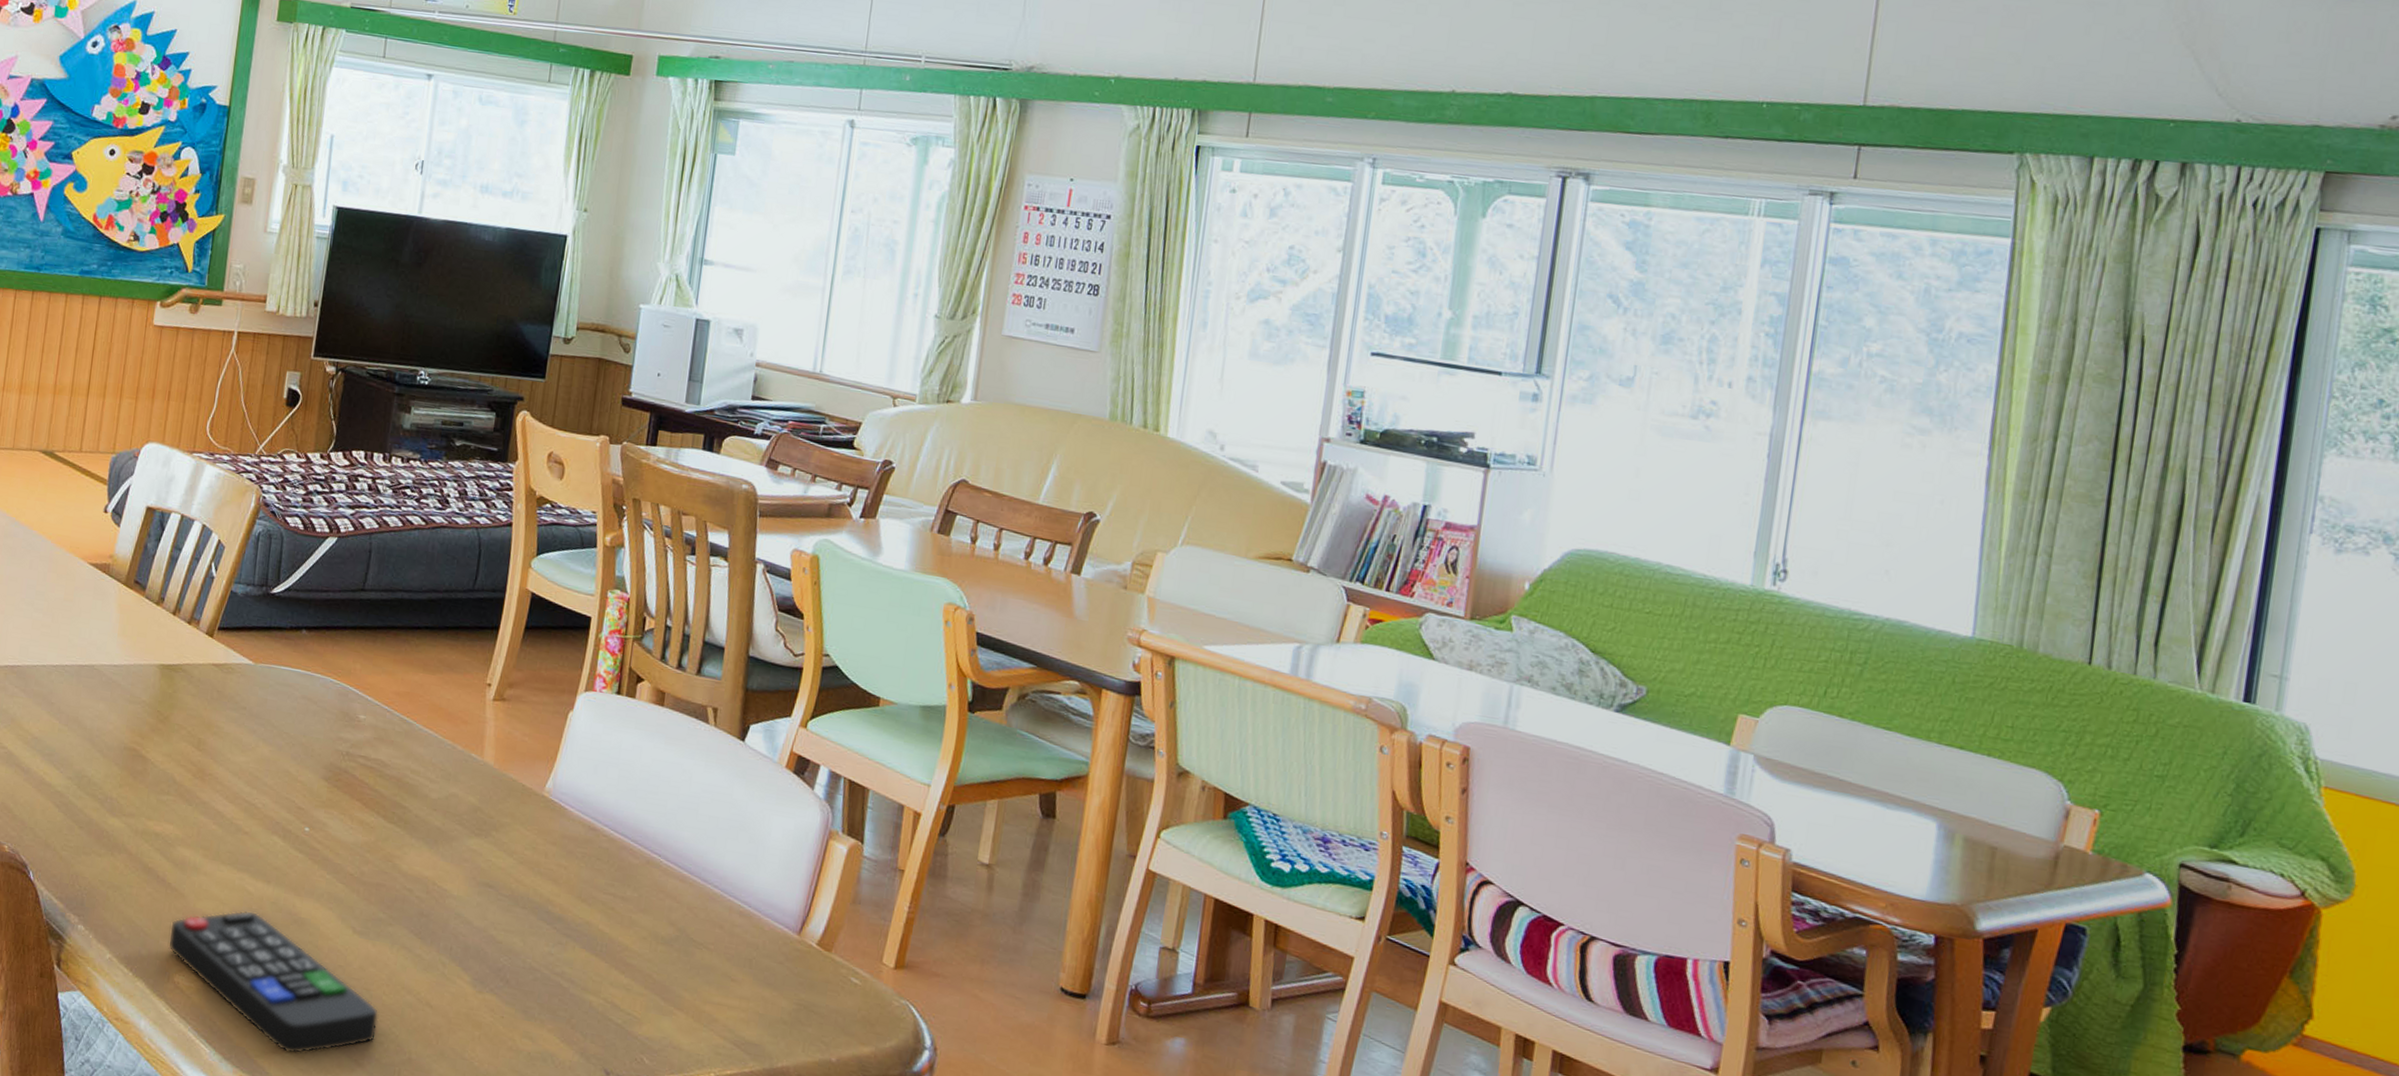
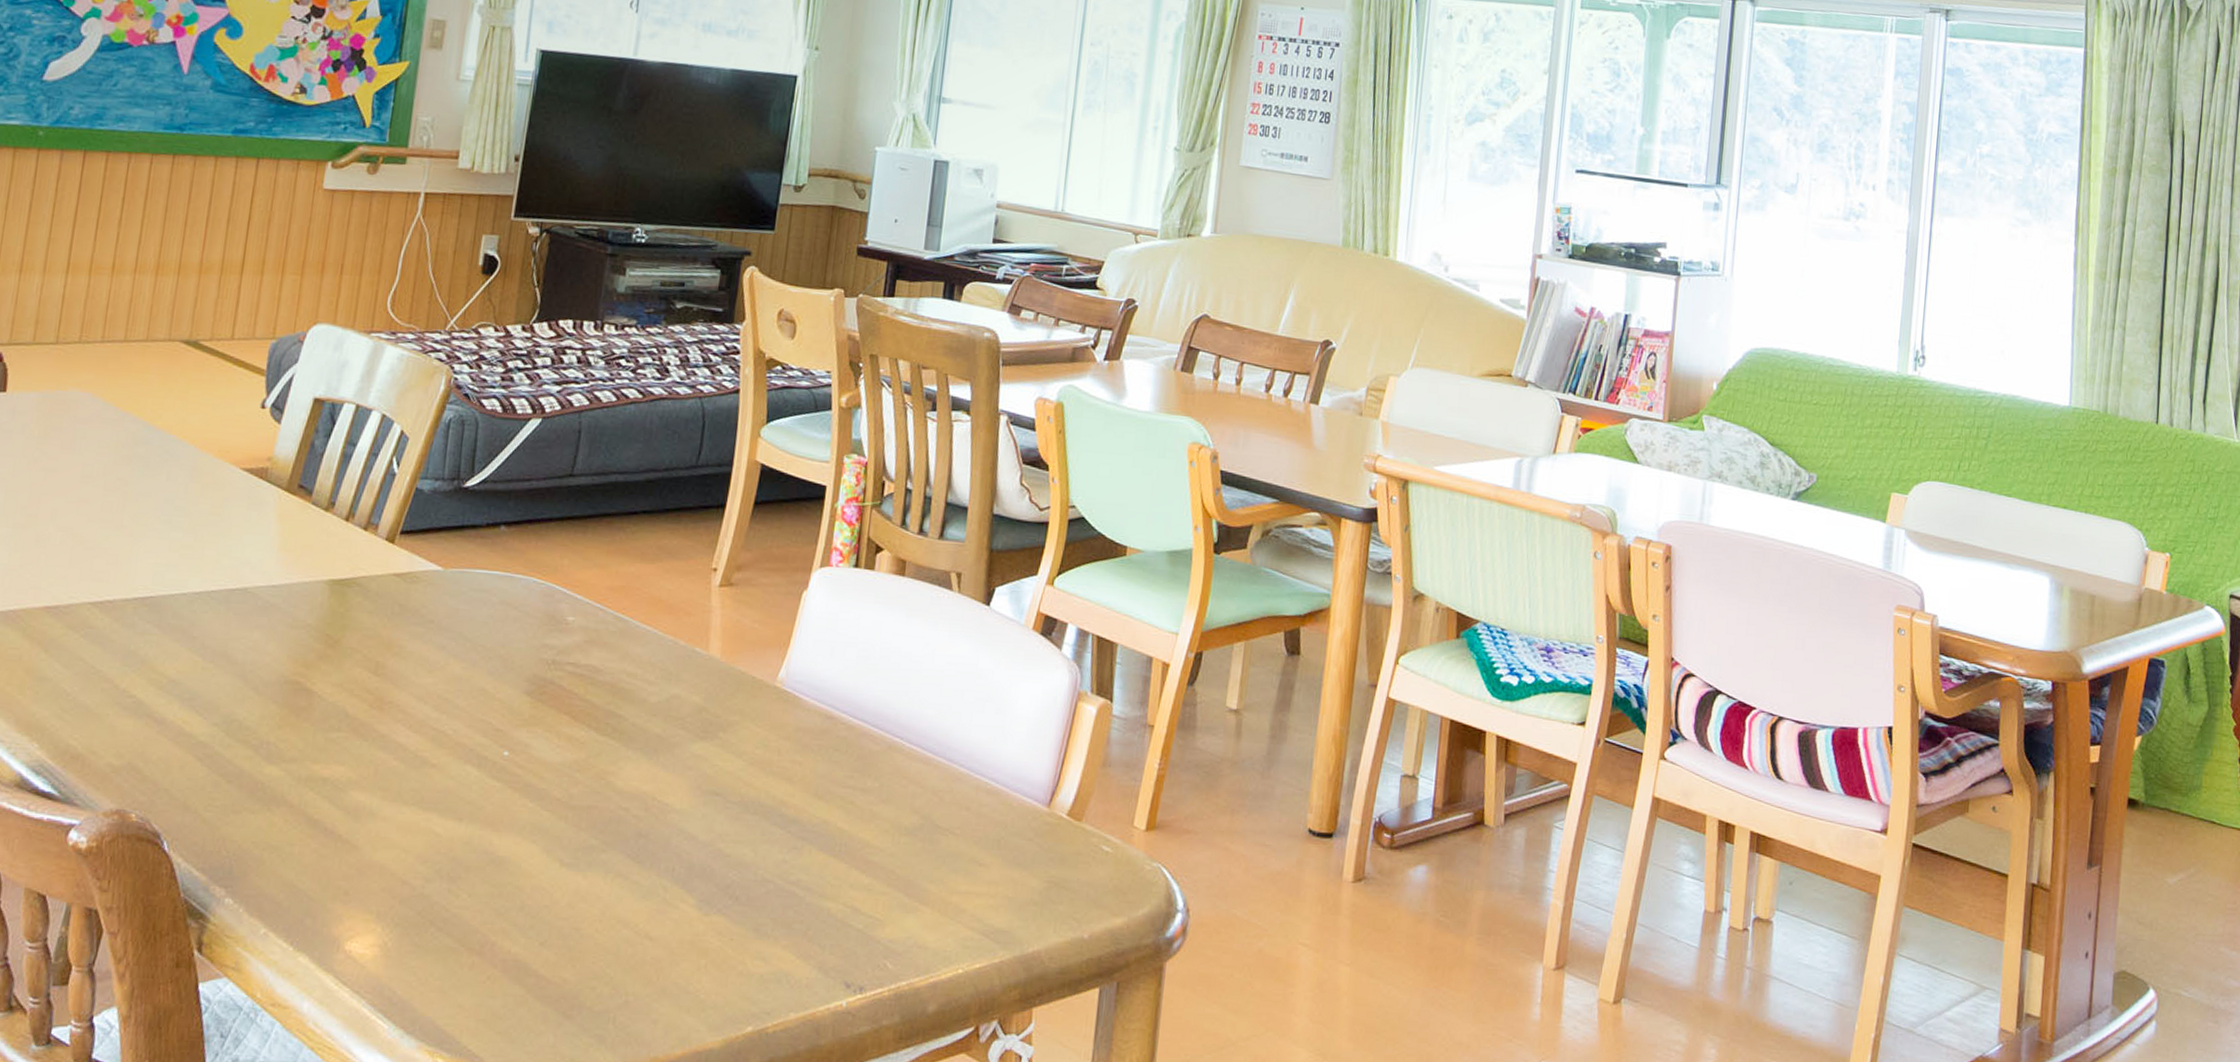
remote control: present [167,910,379,1054] -> none [337,855,591,1016]

